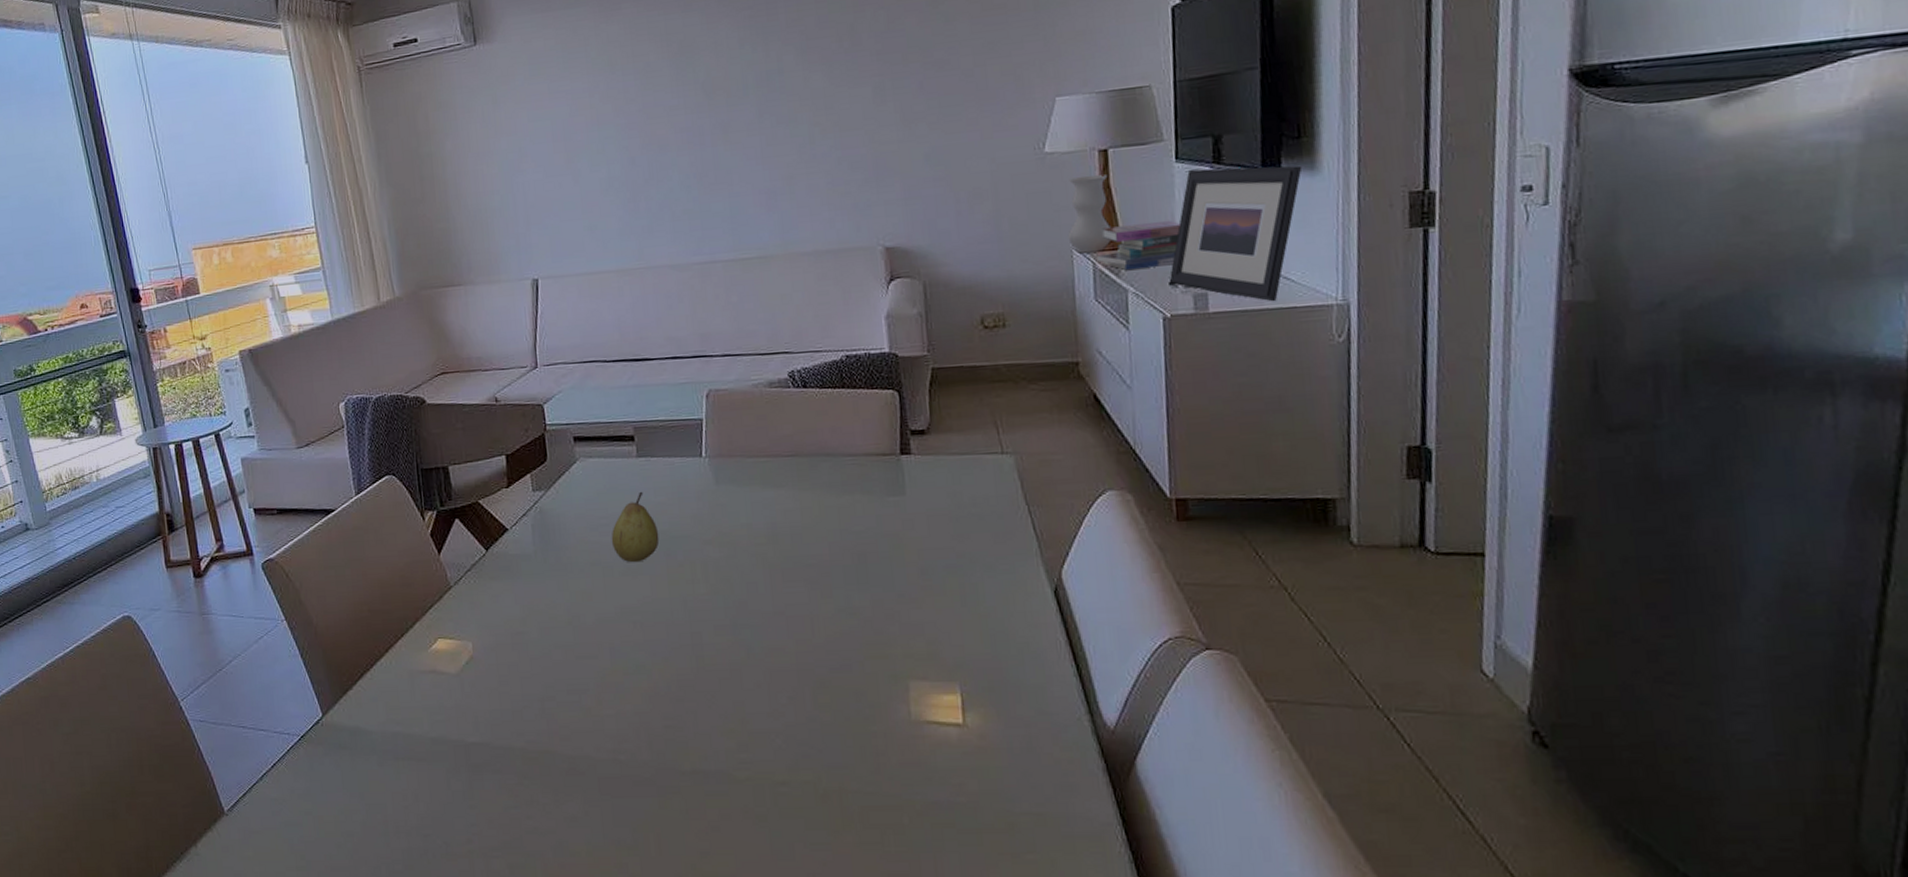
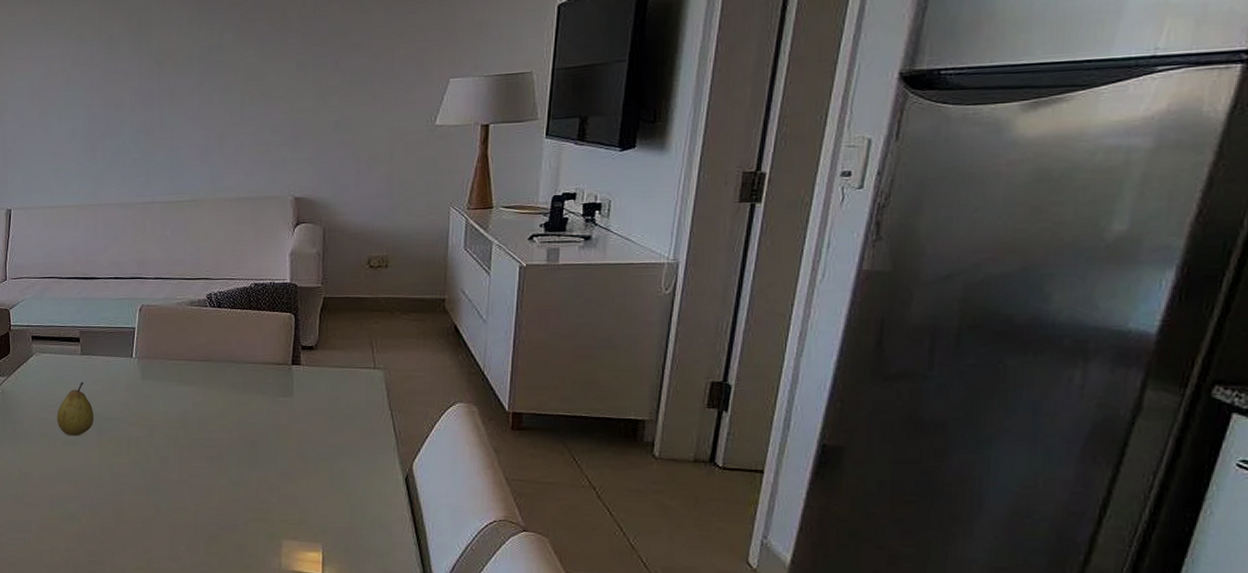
vase: present [1067,175,1111,254] -> none [447,146,486,210]
books: present [1096,220,1181,270] -> none [469,186,543,226]
picture frame: present [1168,165,1302,302] -> none [528,144,654,258]

